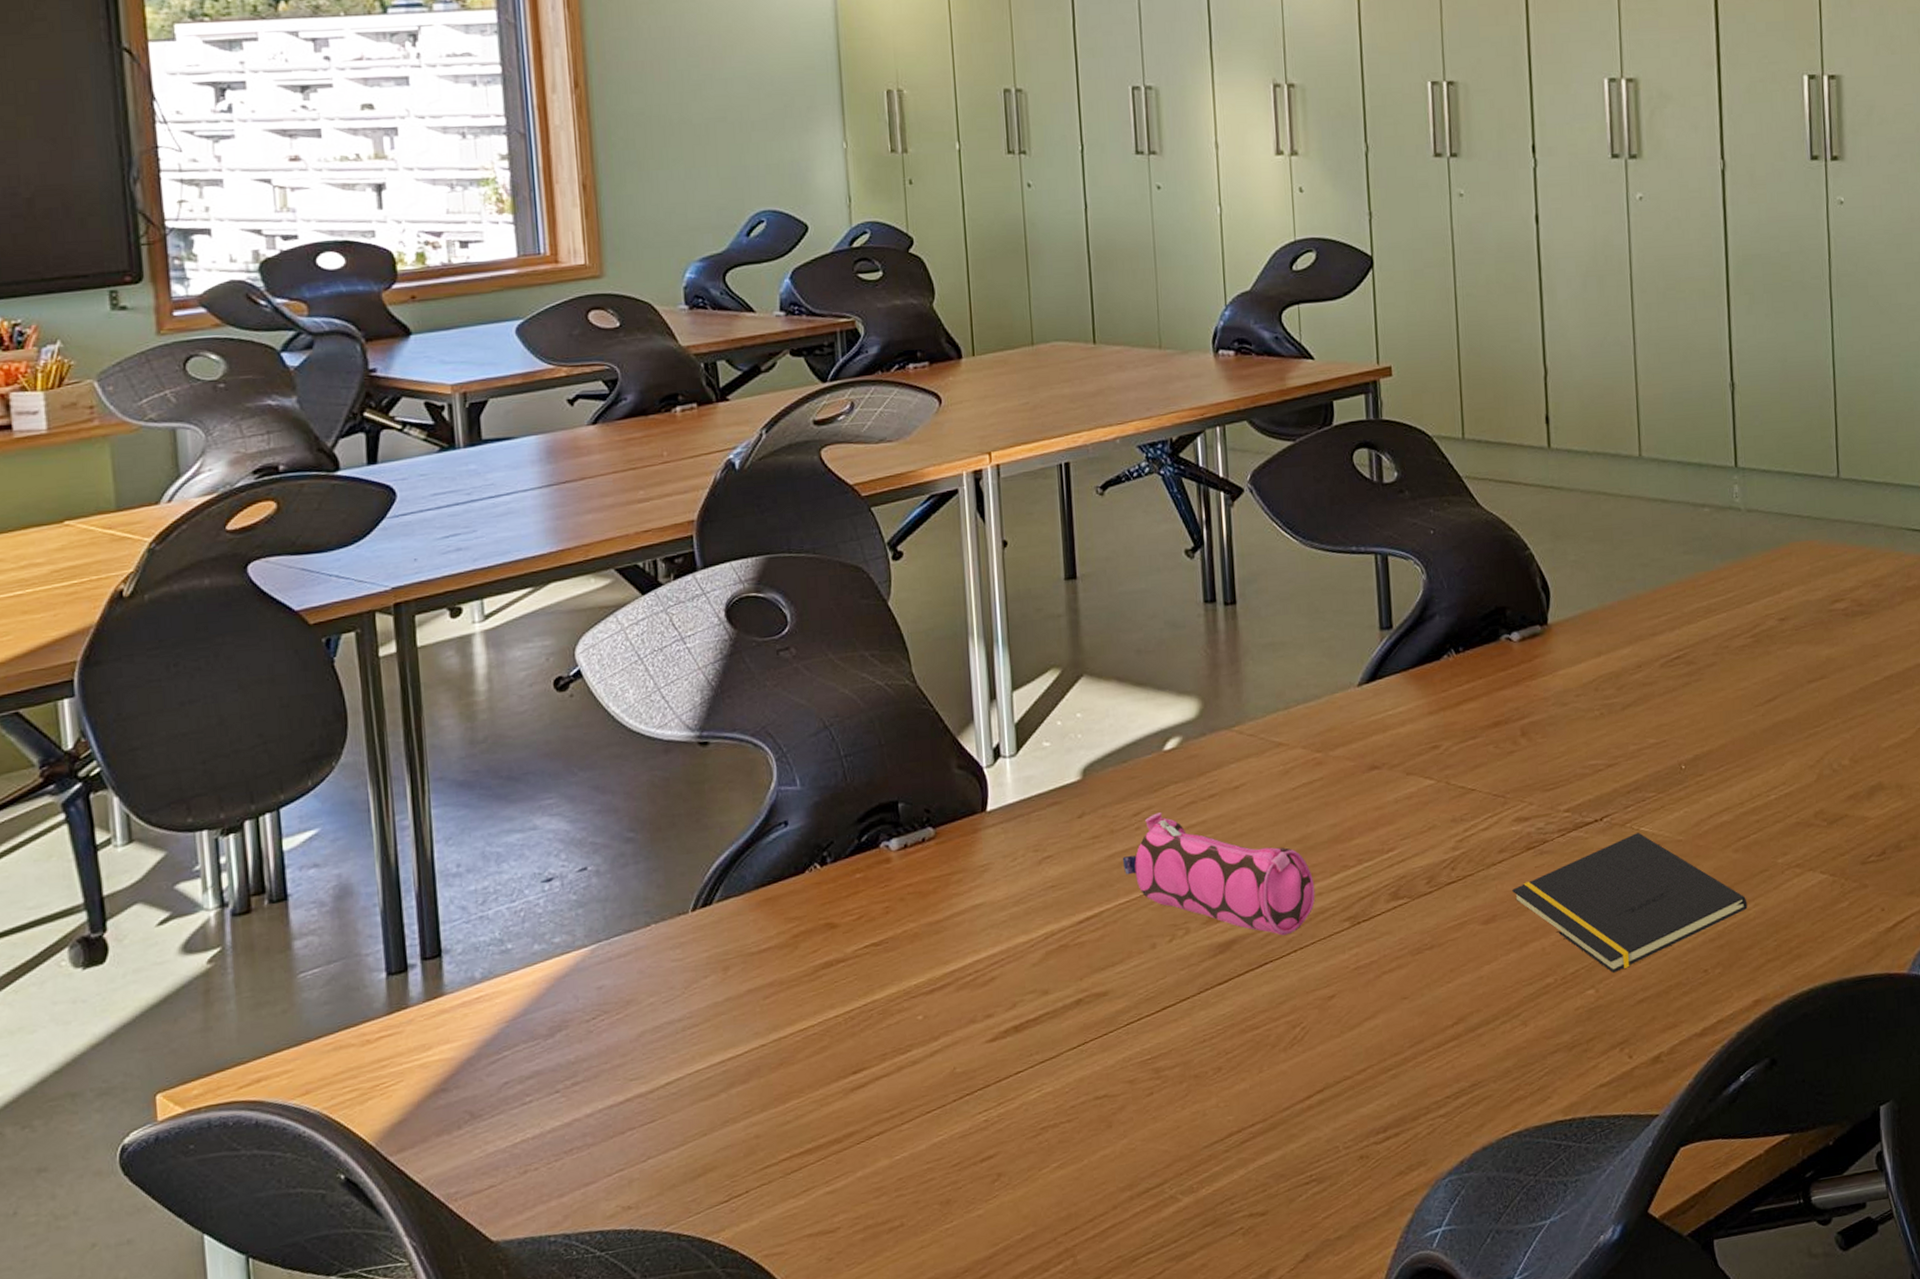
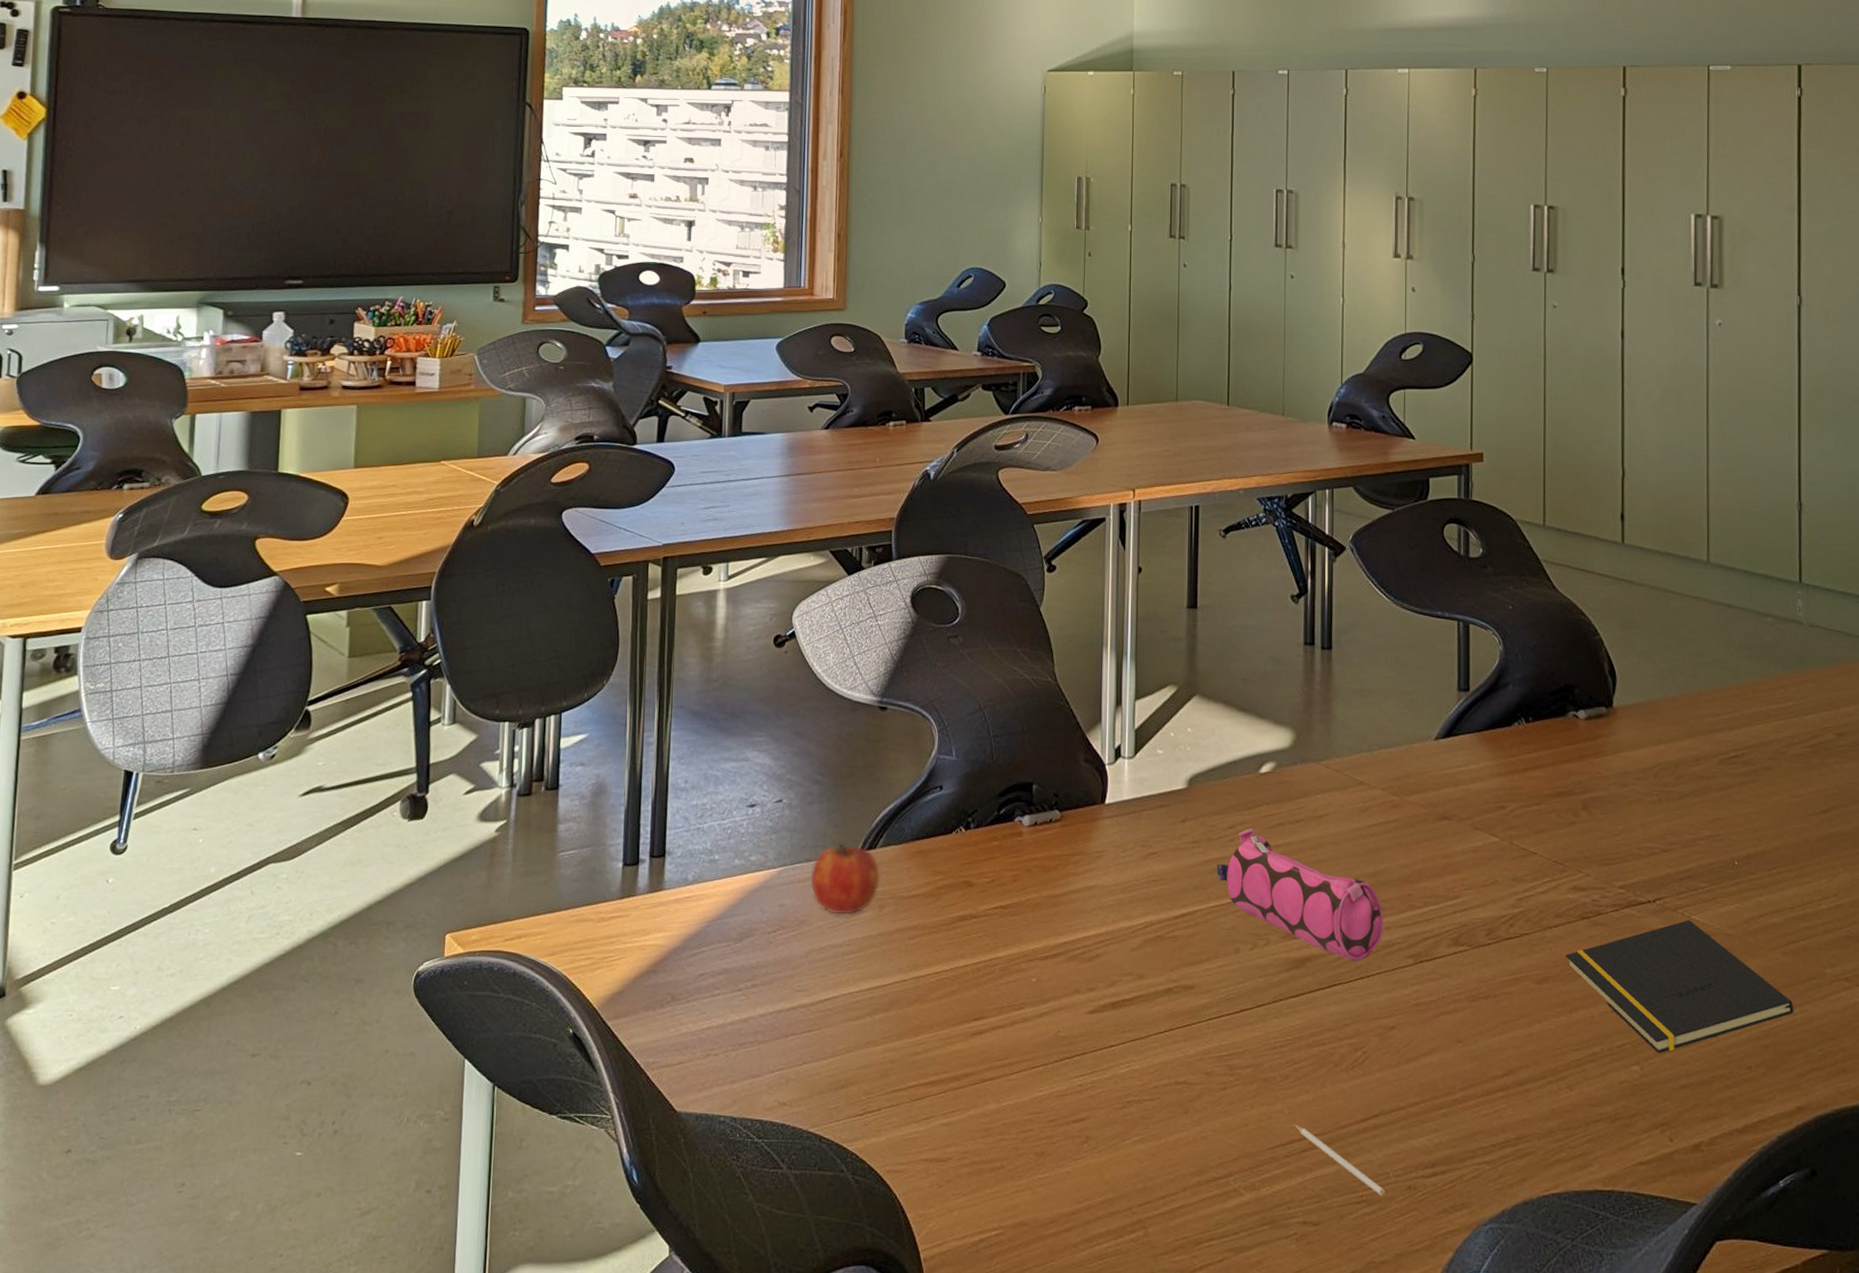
fruit: none [633,905,722,987] -> present [810,844,881,915]
drawing pencil: none [1233,1116,1335,1172] -> present [1295,1124,1385,1196]

